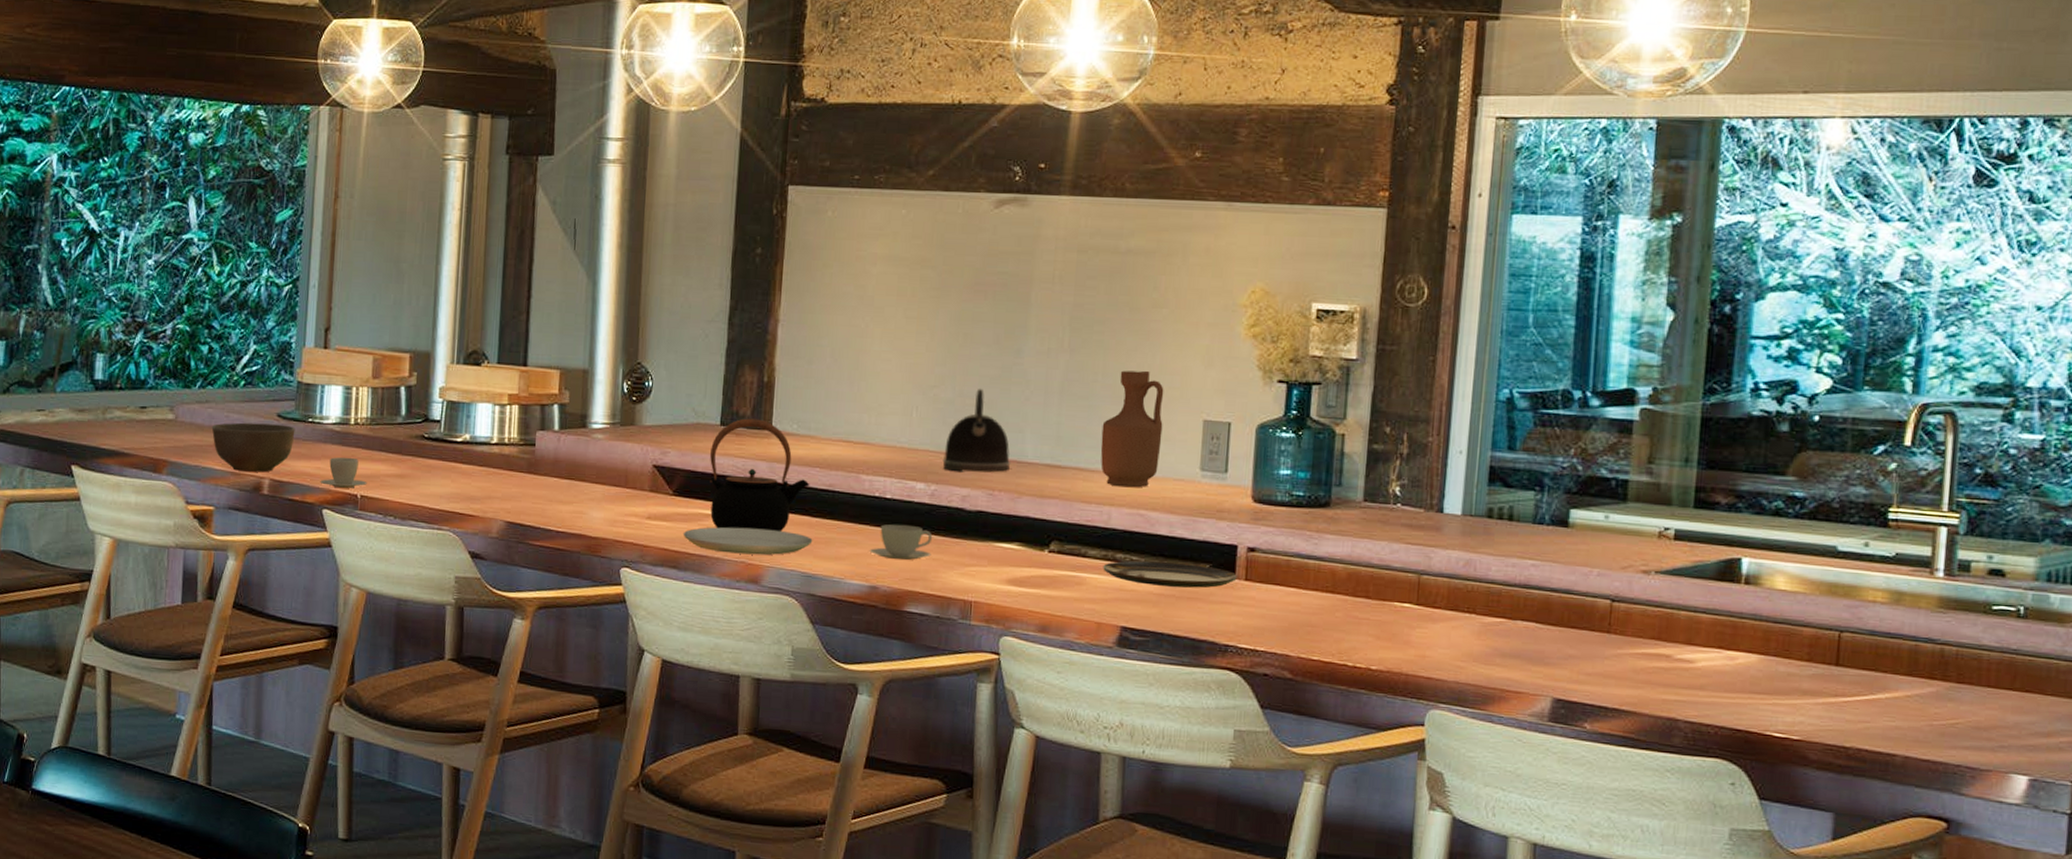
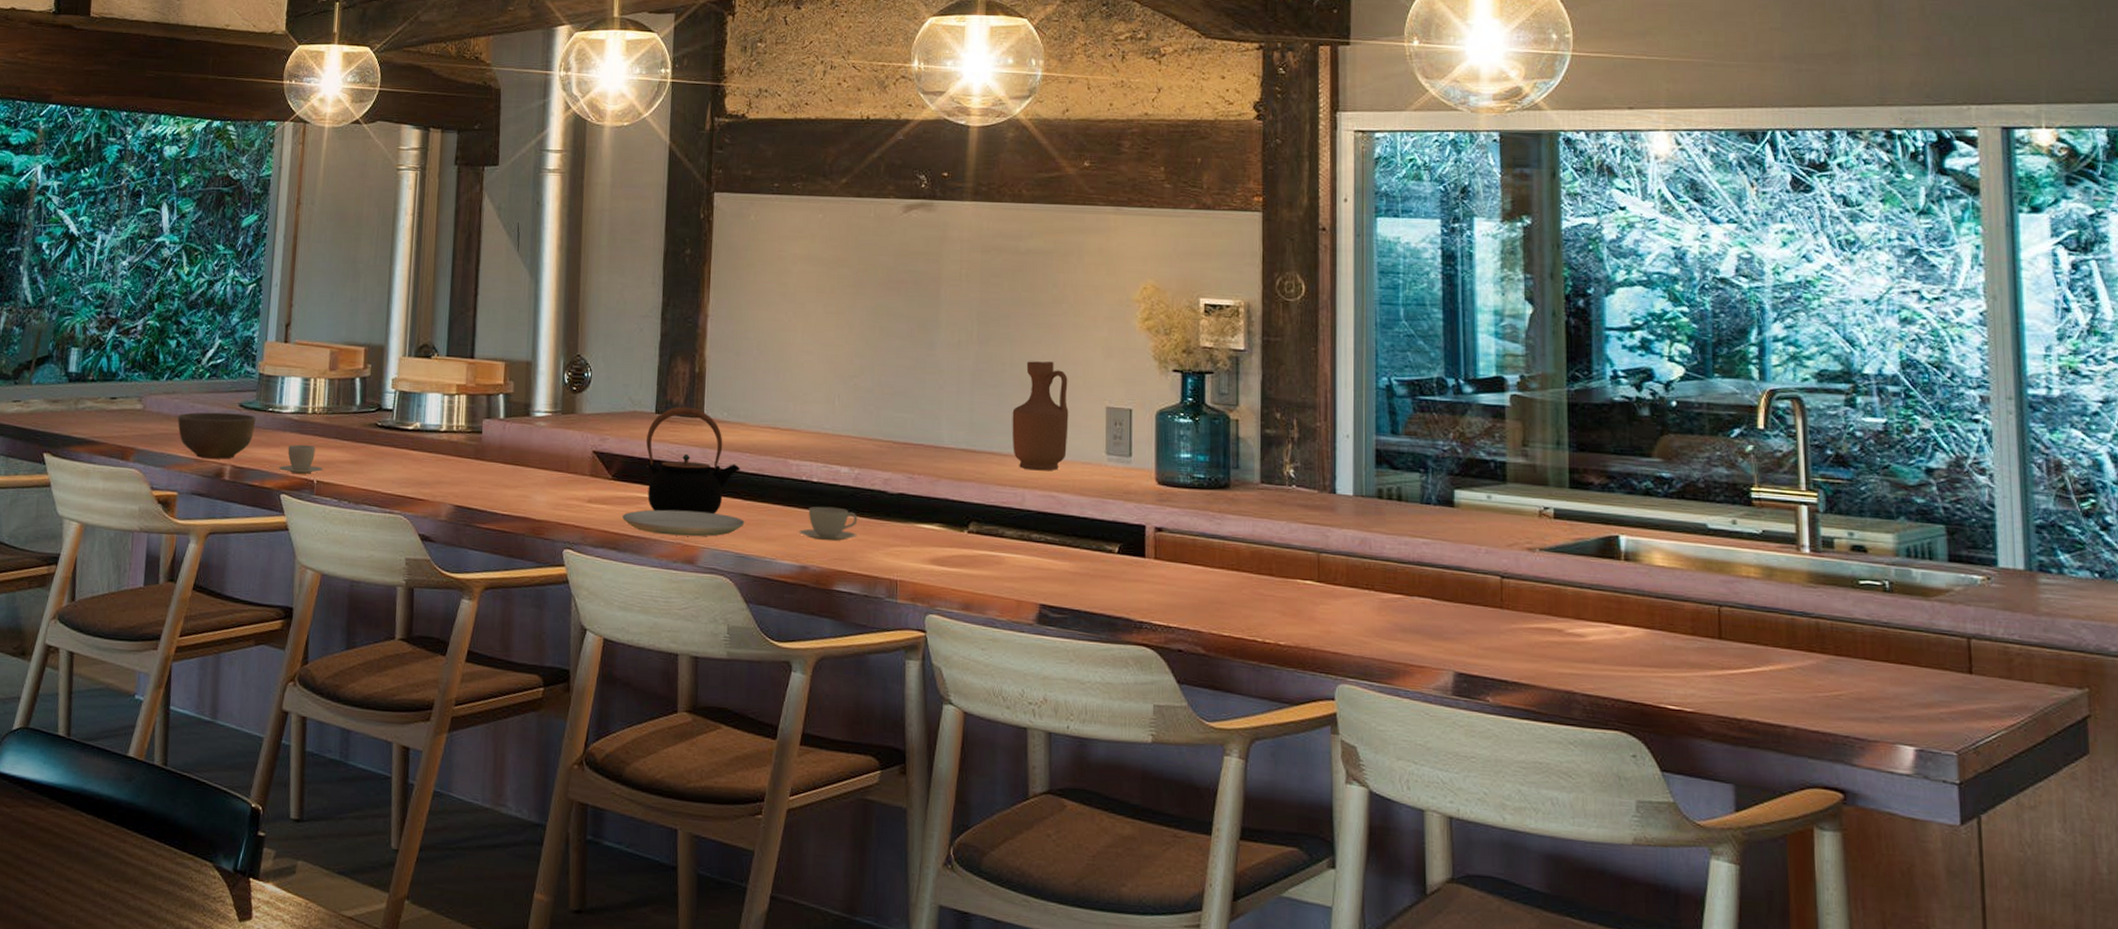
kettle: present [942,388,1011,473] -> none [864,377,929,458]
plate: present [1103,560,1237,588] -> none [1020,540,1147,567]

